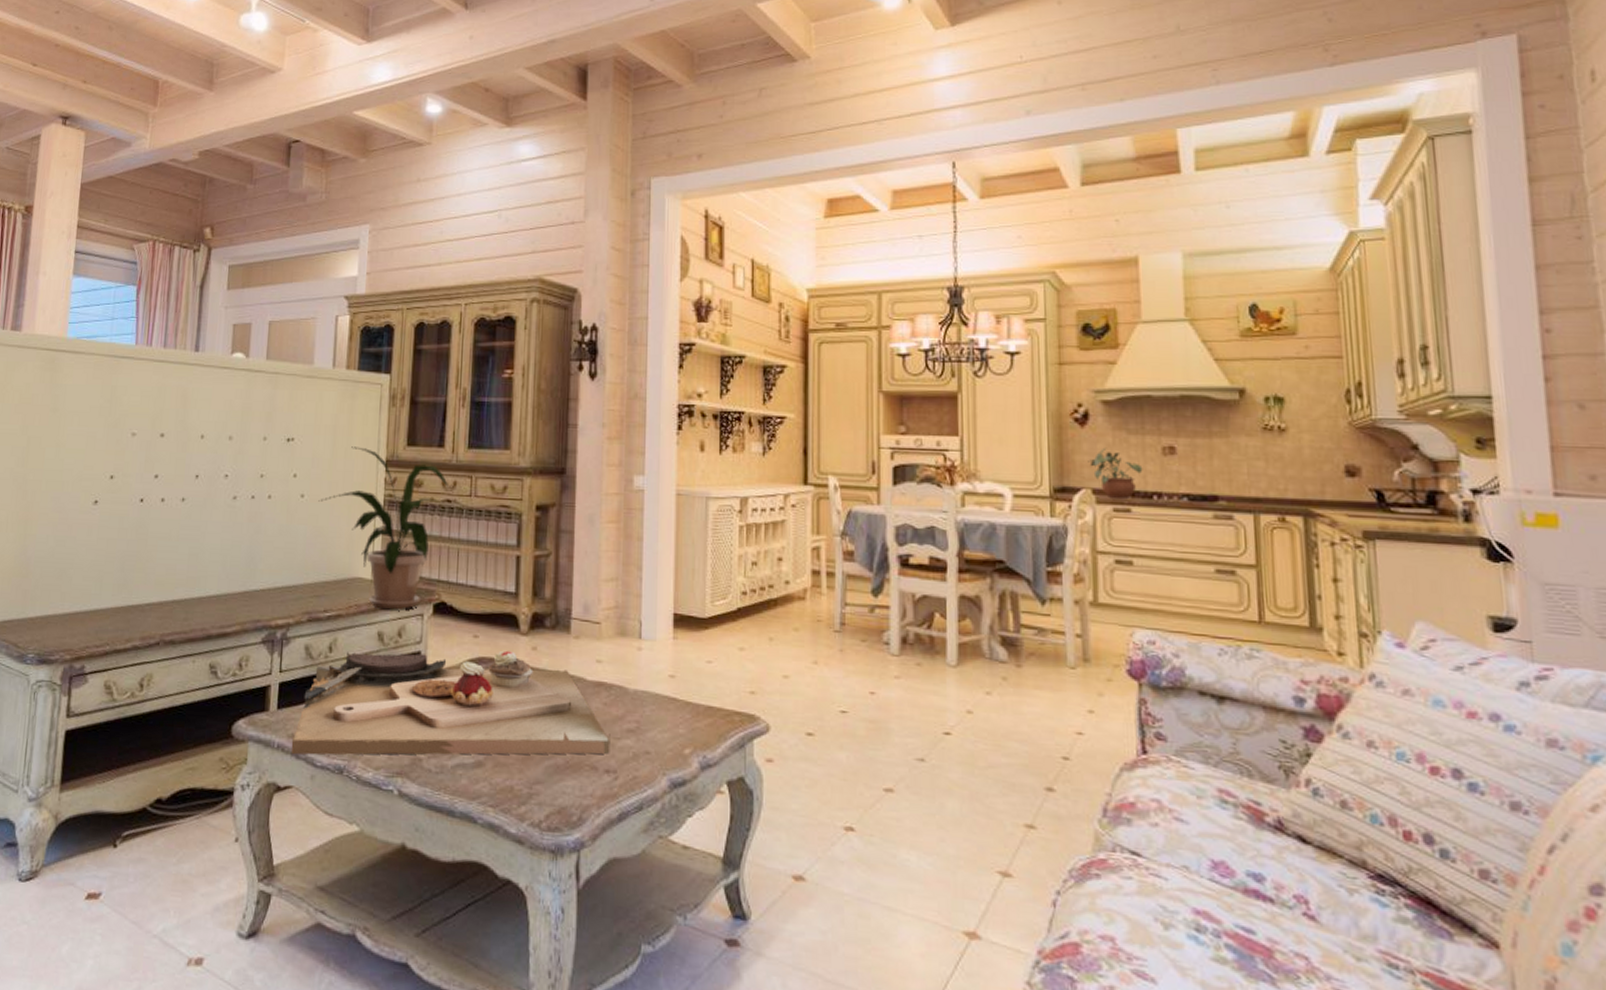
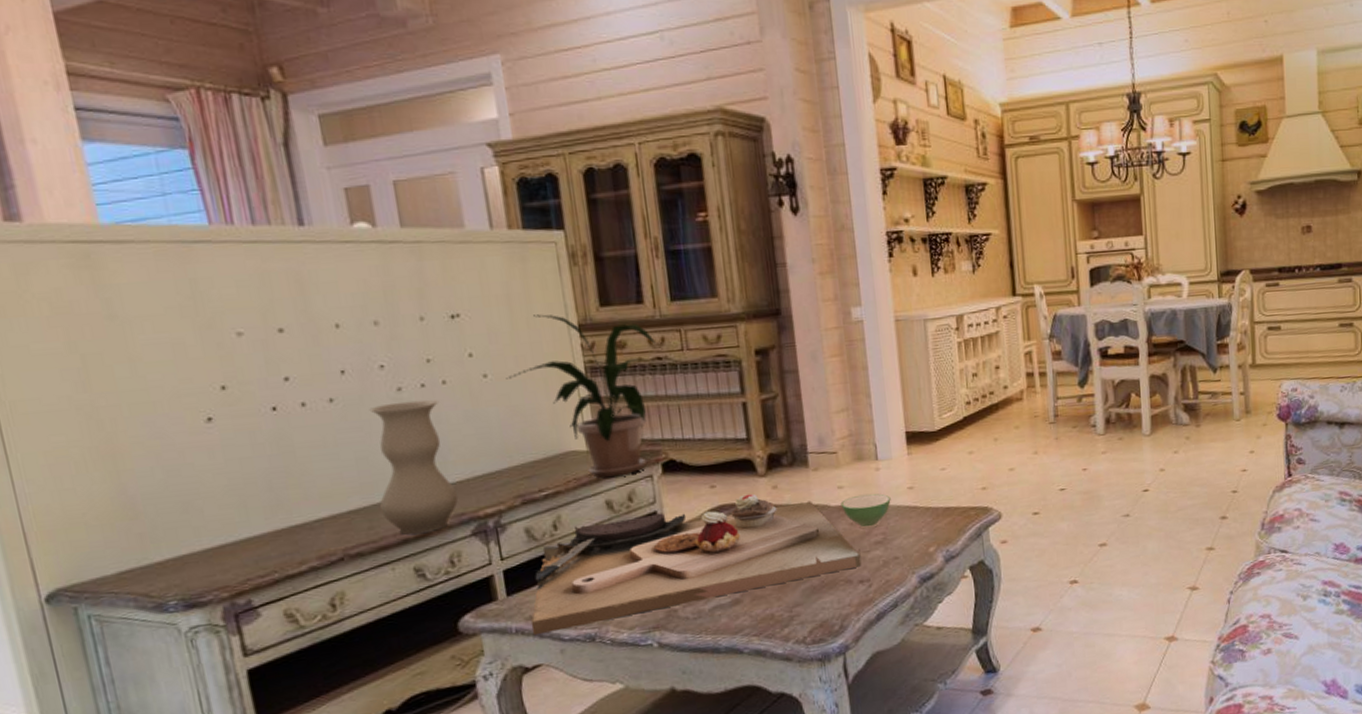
vase: none [197,509,261,633] -> present [369,399,459,535]
bowl: none [597,673,650,714] -> present [840,493,891,530]
potted plant: present [1088,447,1143,500] -> none [1246,232,1288,277]

